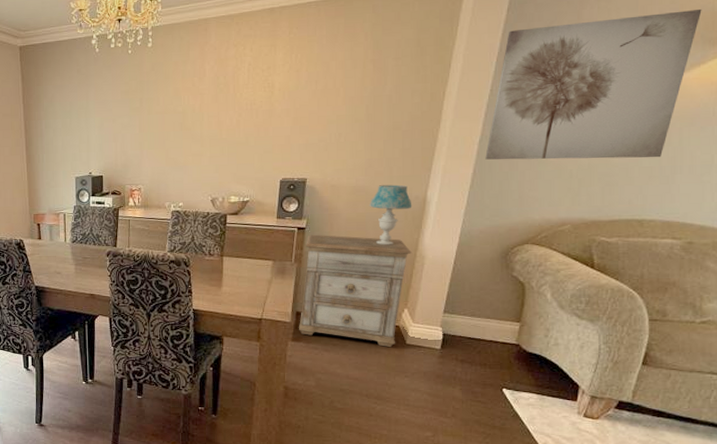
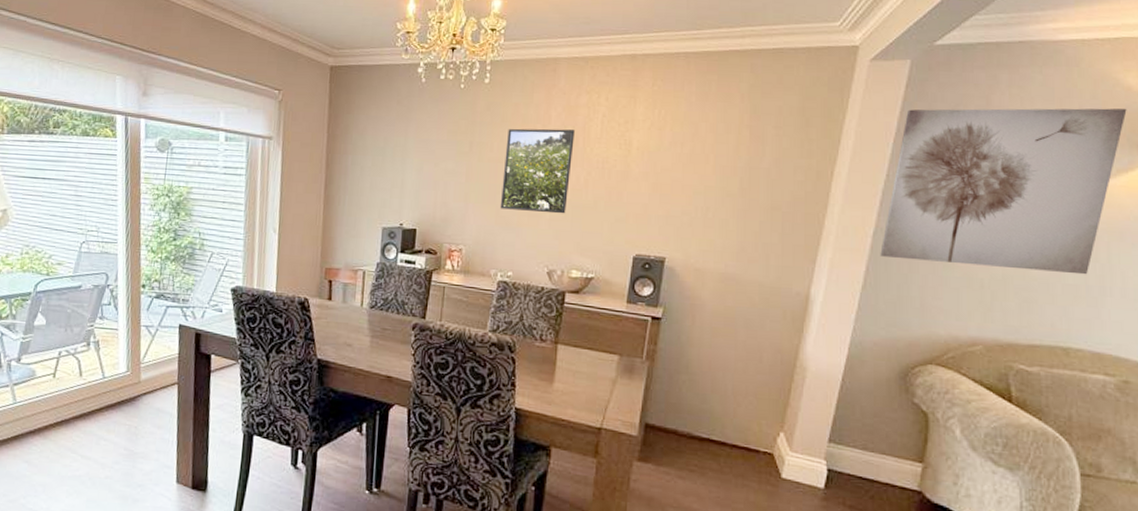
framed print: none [168,79,226,152] -> present [500,128,575,214]
nightstand: present [299,234,412,347] -> none [647,326,790,480]
table lamp: present [369,184,412,246] -> none [740,274,792,350]

